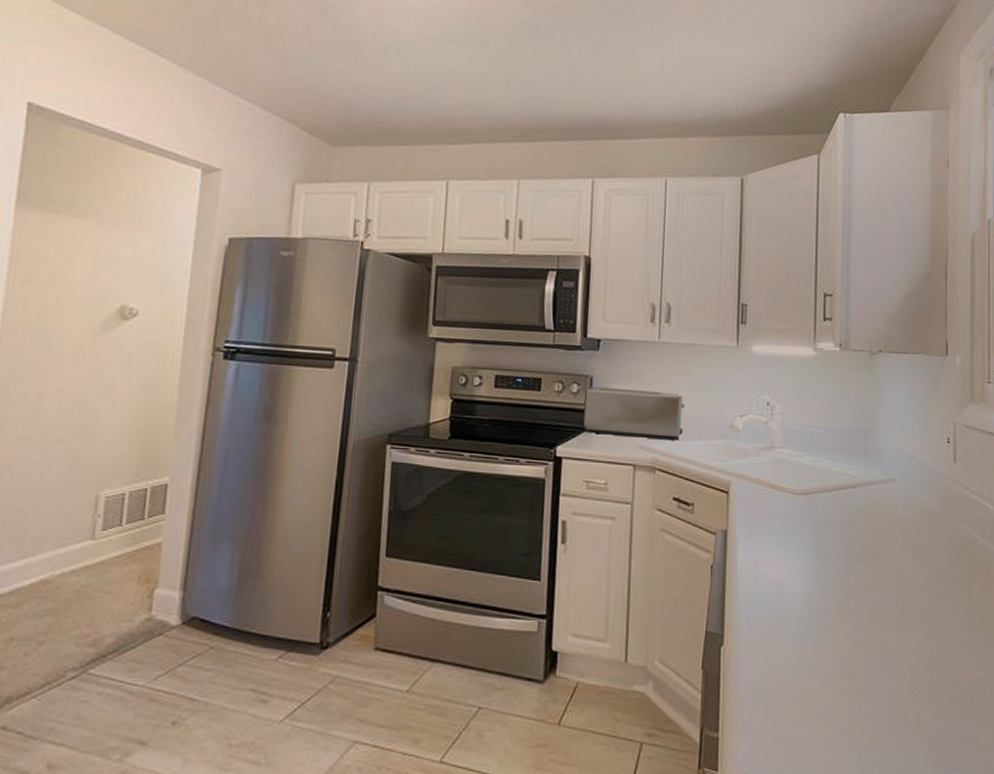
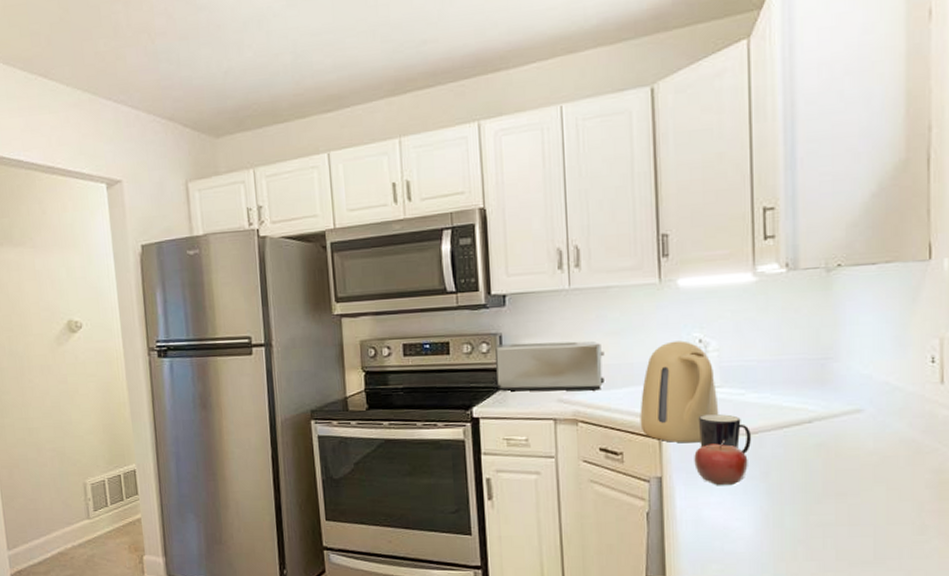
kettle: none [711,401,780,499] -> present [640,340,719,443]
fruit: none [756,498,802,543] -> present [694,440,748,486]
mug: none [761,473,805,513] -> present [698,414,751,454]

